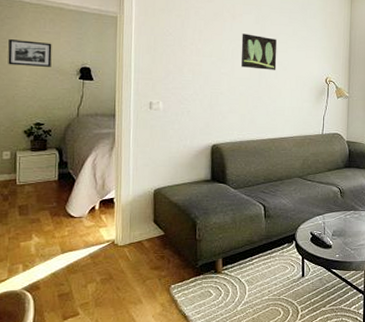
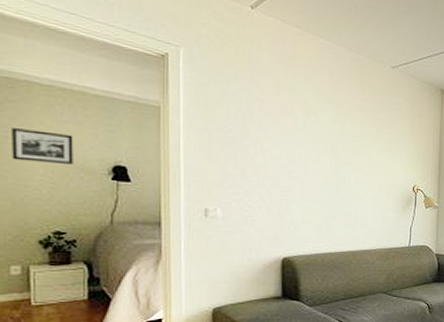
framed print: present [241,33,278,70] -> none [315,133,358,176]

